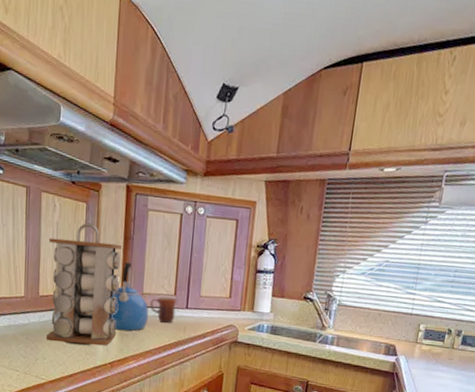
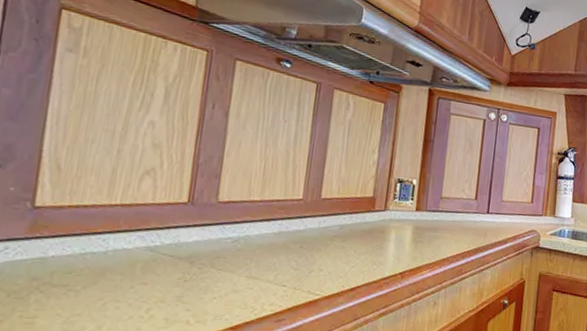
spice rack: present [47,223,122,346] -> none [326,123,421,254]
kettle: present [110,263,149,331] -> none [404,165,448,237]
mug: present [150,296,178,323] -> none [448,201,478,229]

